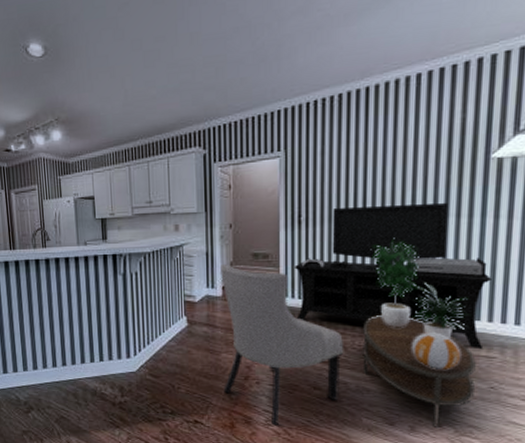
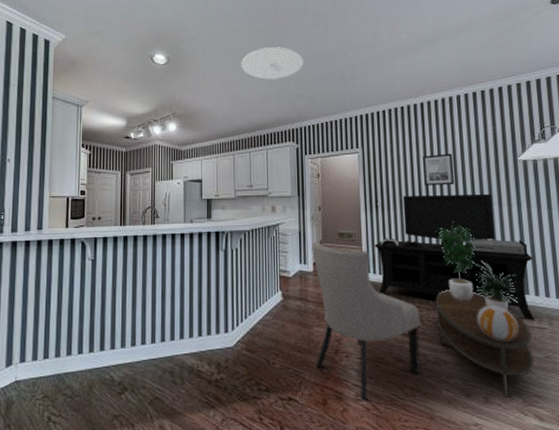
ceiling light: none [134,22,213,68] -> present [241,47,303,80]
wall art: none [362,152,403,195] -> present [423,153,455,186]

